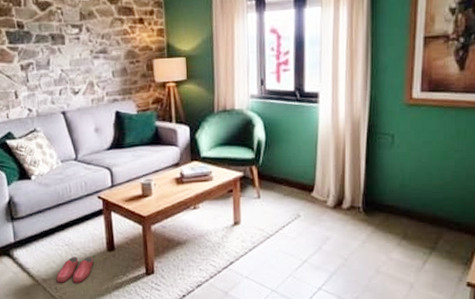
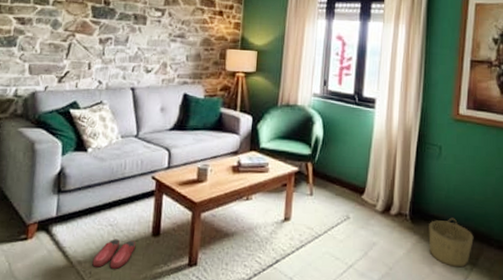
basket: none [384,205,432,253] -> present [429,217,474,268]

